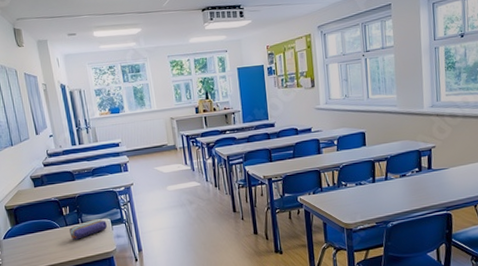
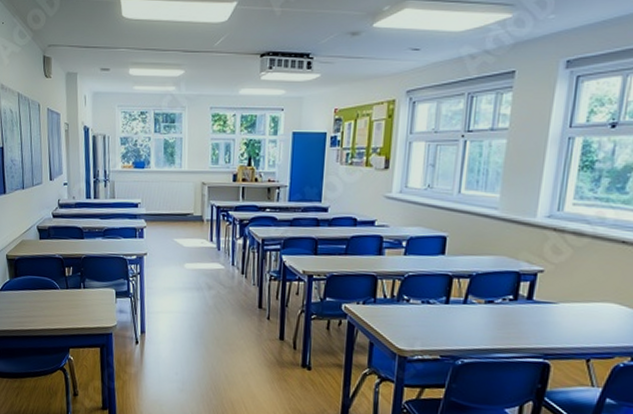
pencil case: present [69,219,107,240] -> none [69,287,111,307]

